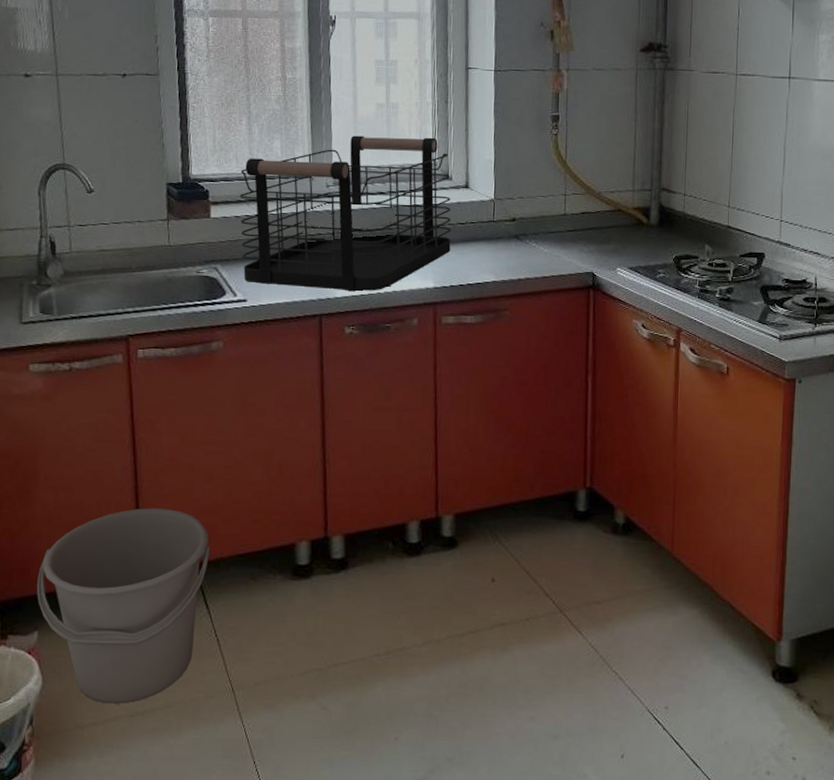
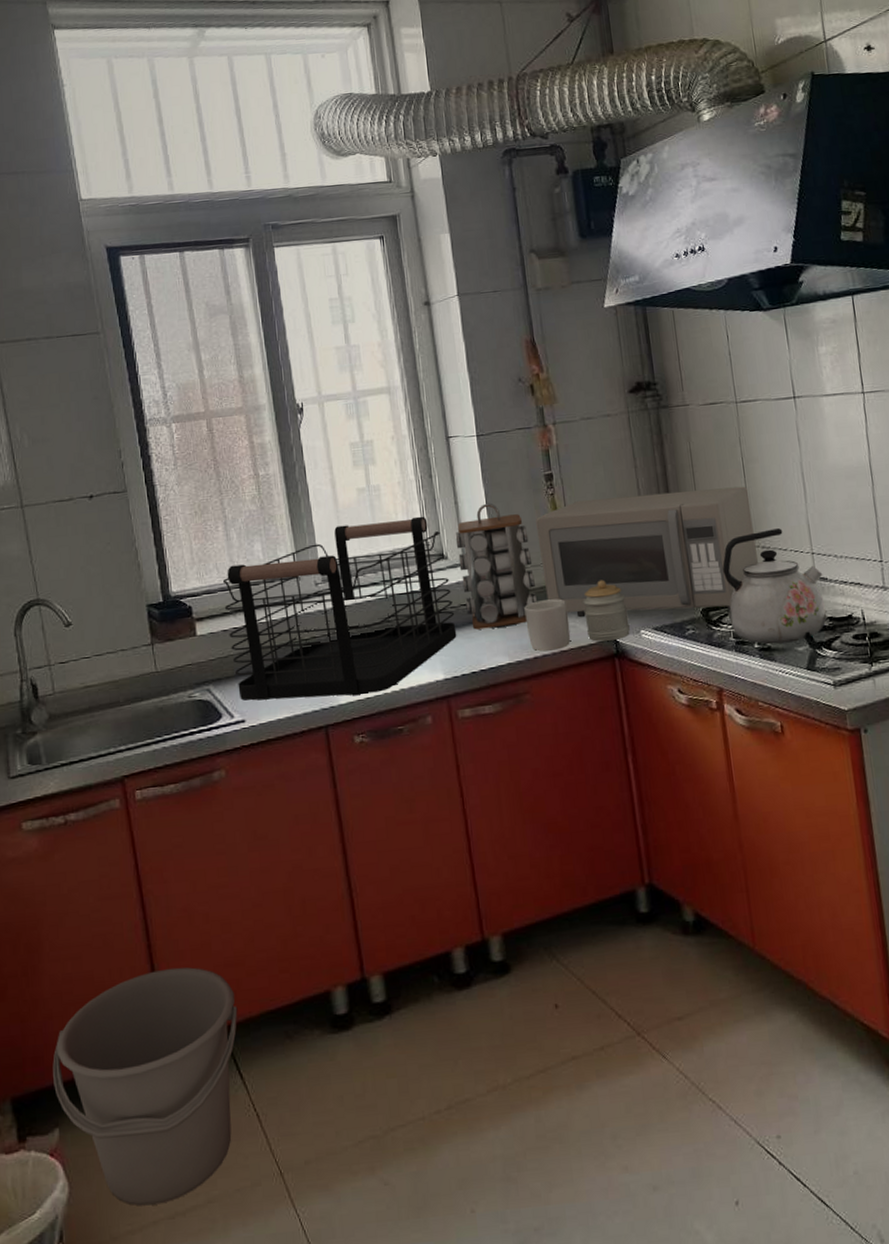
spice rack: none [461,134,529,249] -> present [455,503,538,630]
mug: none [515,229,555,275] -> present [524,598,571,652]
microwave: none [537,143,734,263] -> present [536,486,758,618]
jar: none [569,218,609,274] -> present [583,579,630,642]
kettle: none [698,194,787,297] -> present [722,528,827,645]

